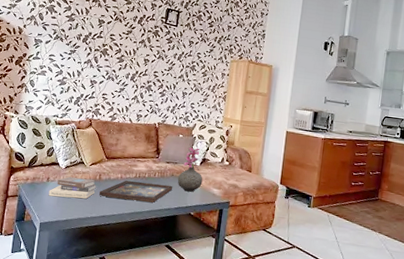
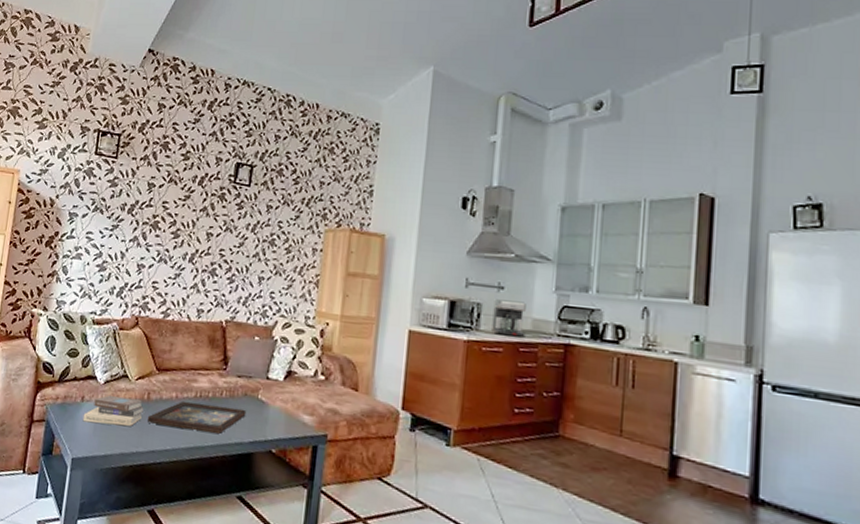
vase: present [177,147,203,192] -> none [252,354,288,420]
coffee maker: none [340,111,362,137] -> present [492,299,526,338]

